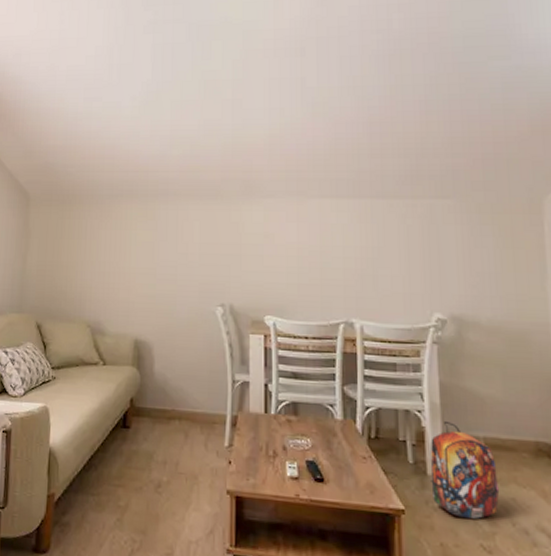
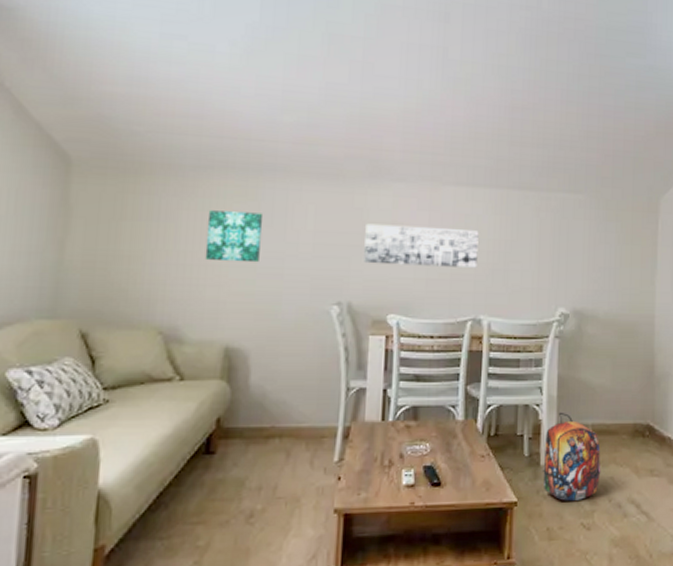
wall art: none [118,229,160,270] -> present [205,210,264,263]
wall art: none [242,235,346,273] -> present [364,223,479,268]

